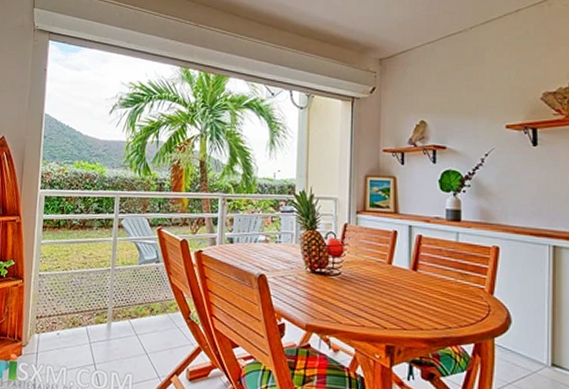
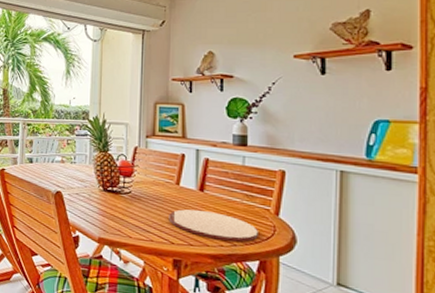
plate: none [381,290,473,324] -> present [169,209,258,242]

